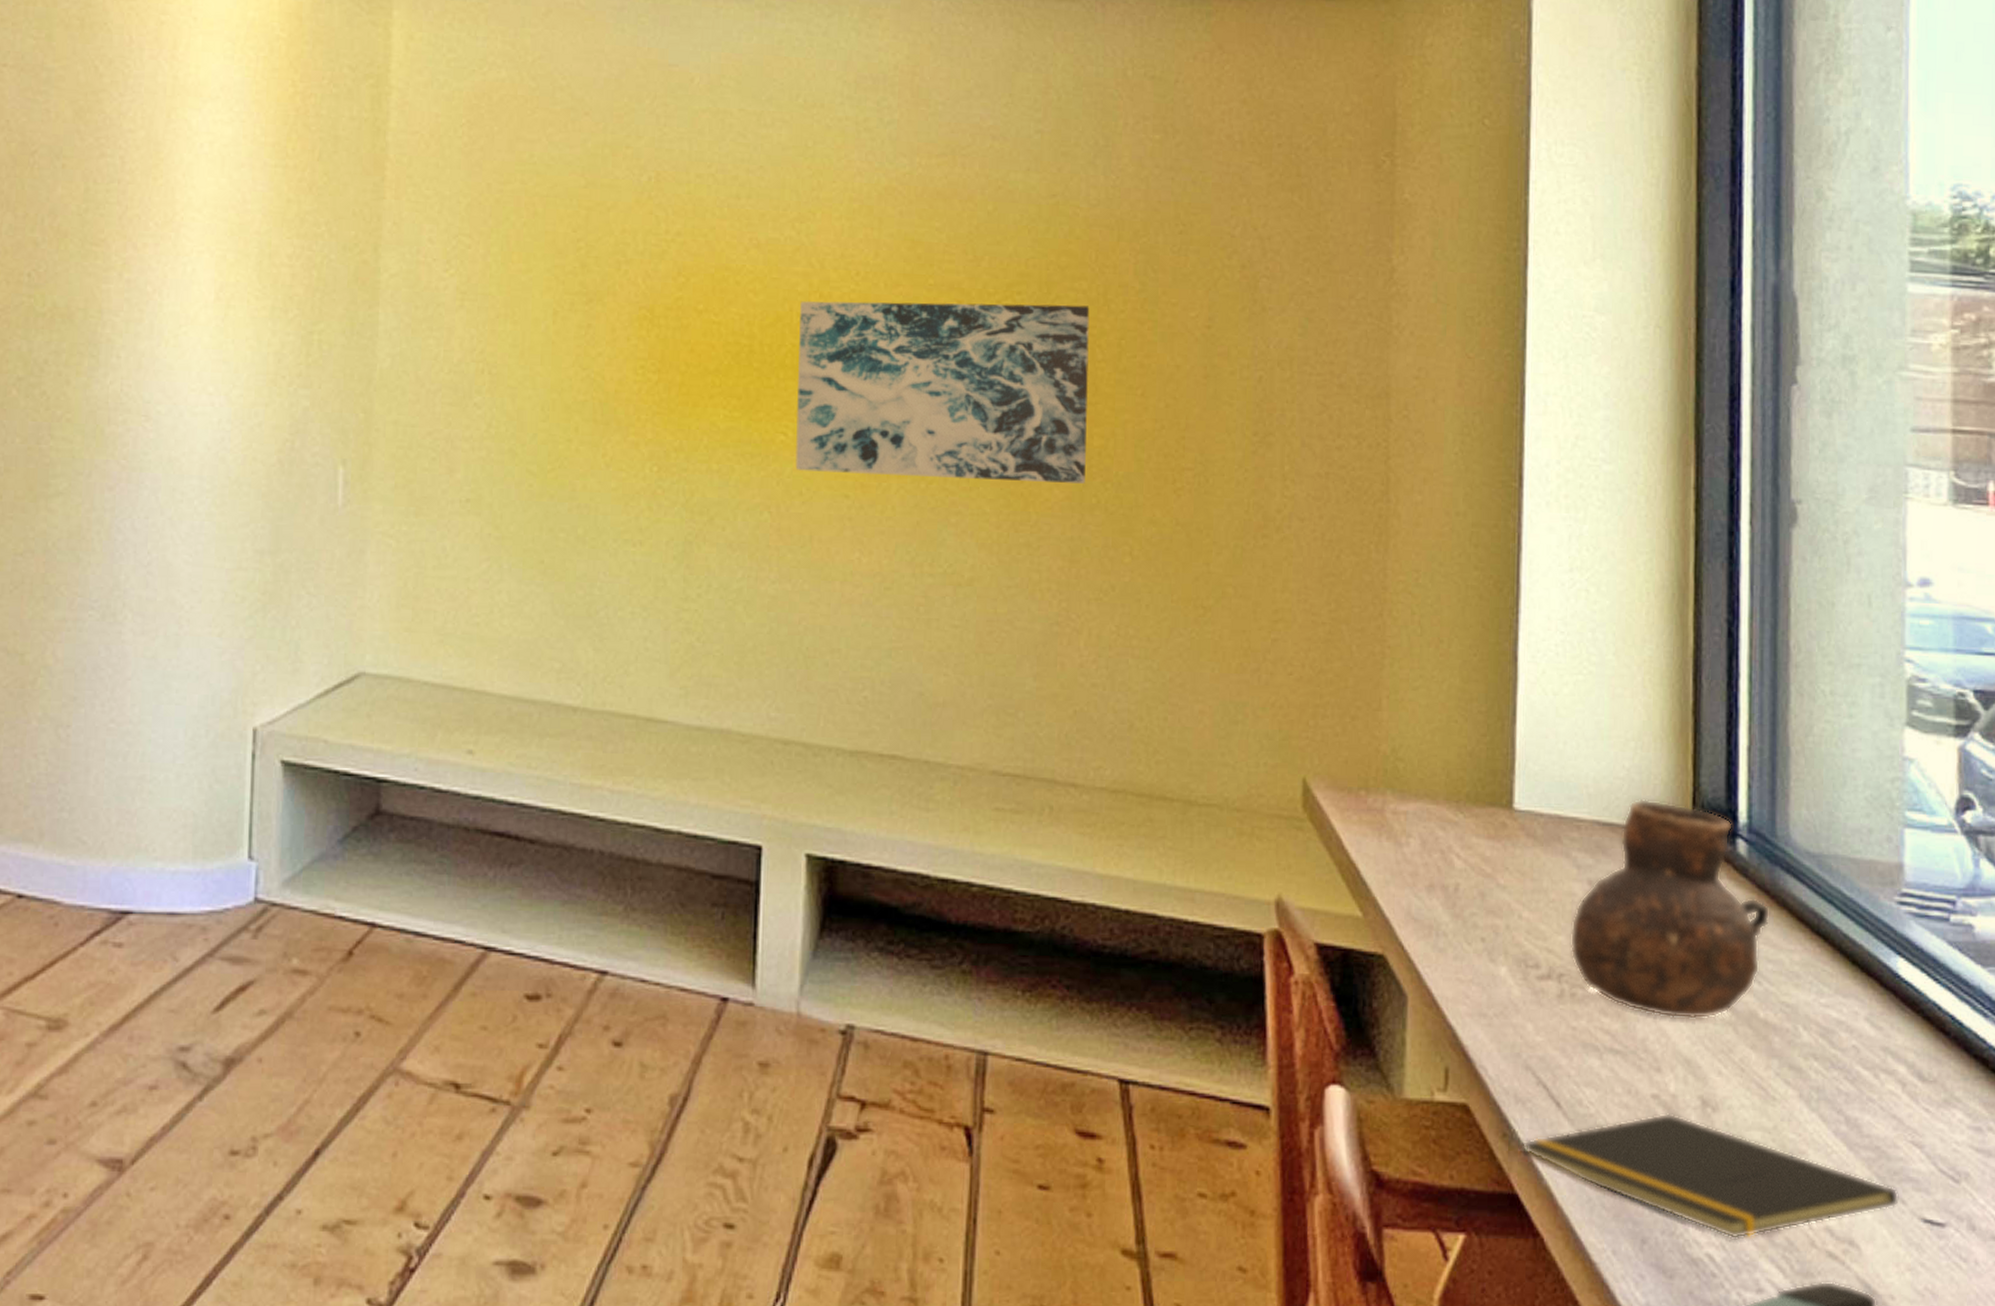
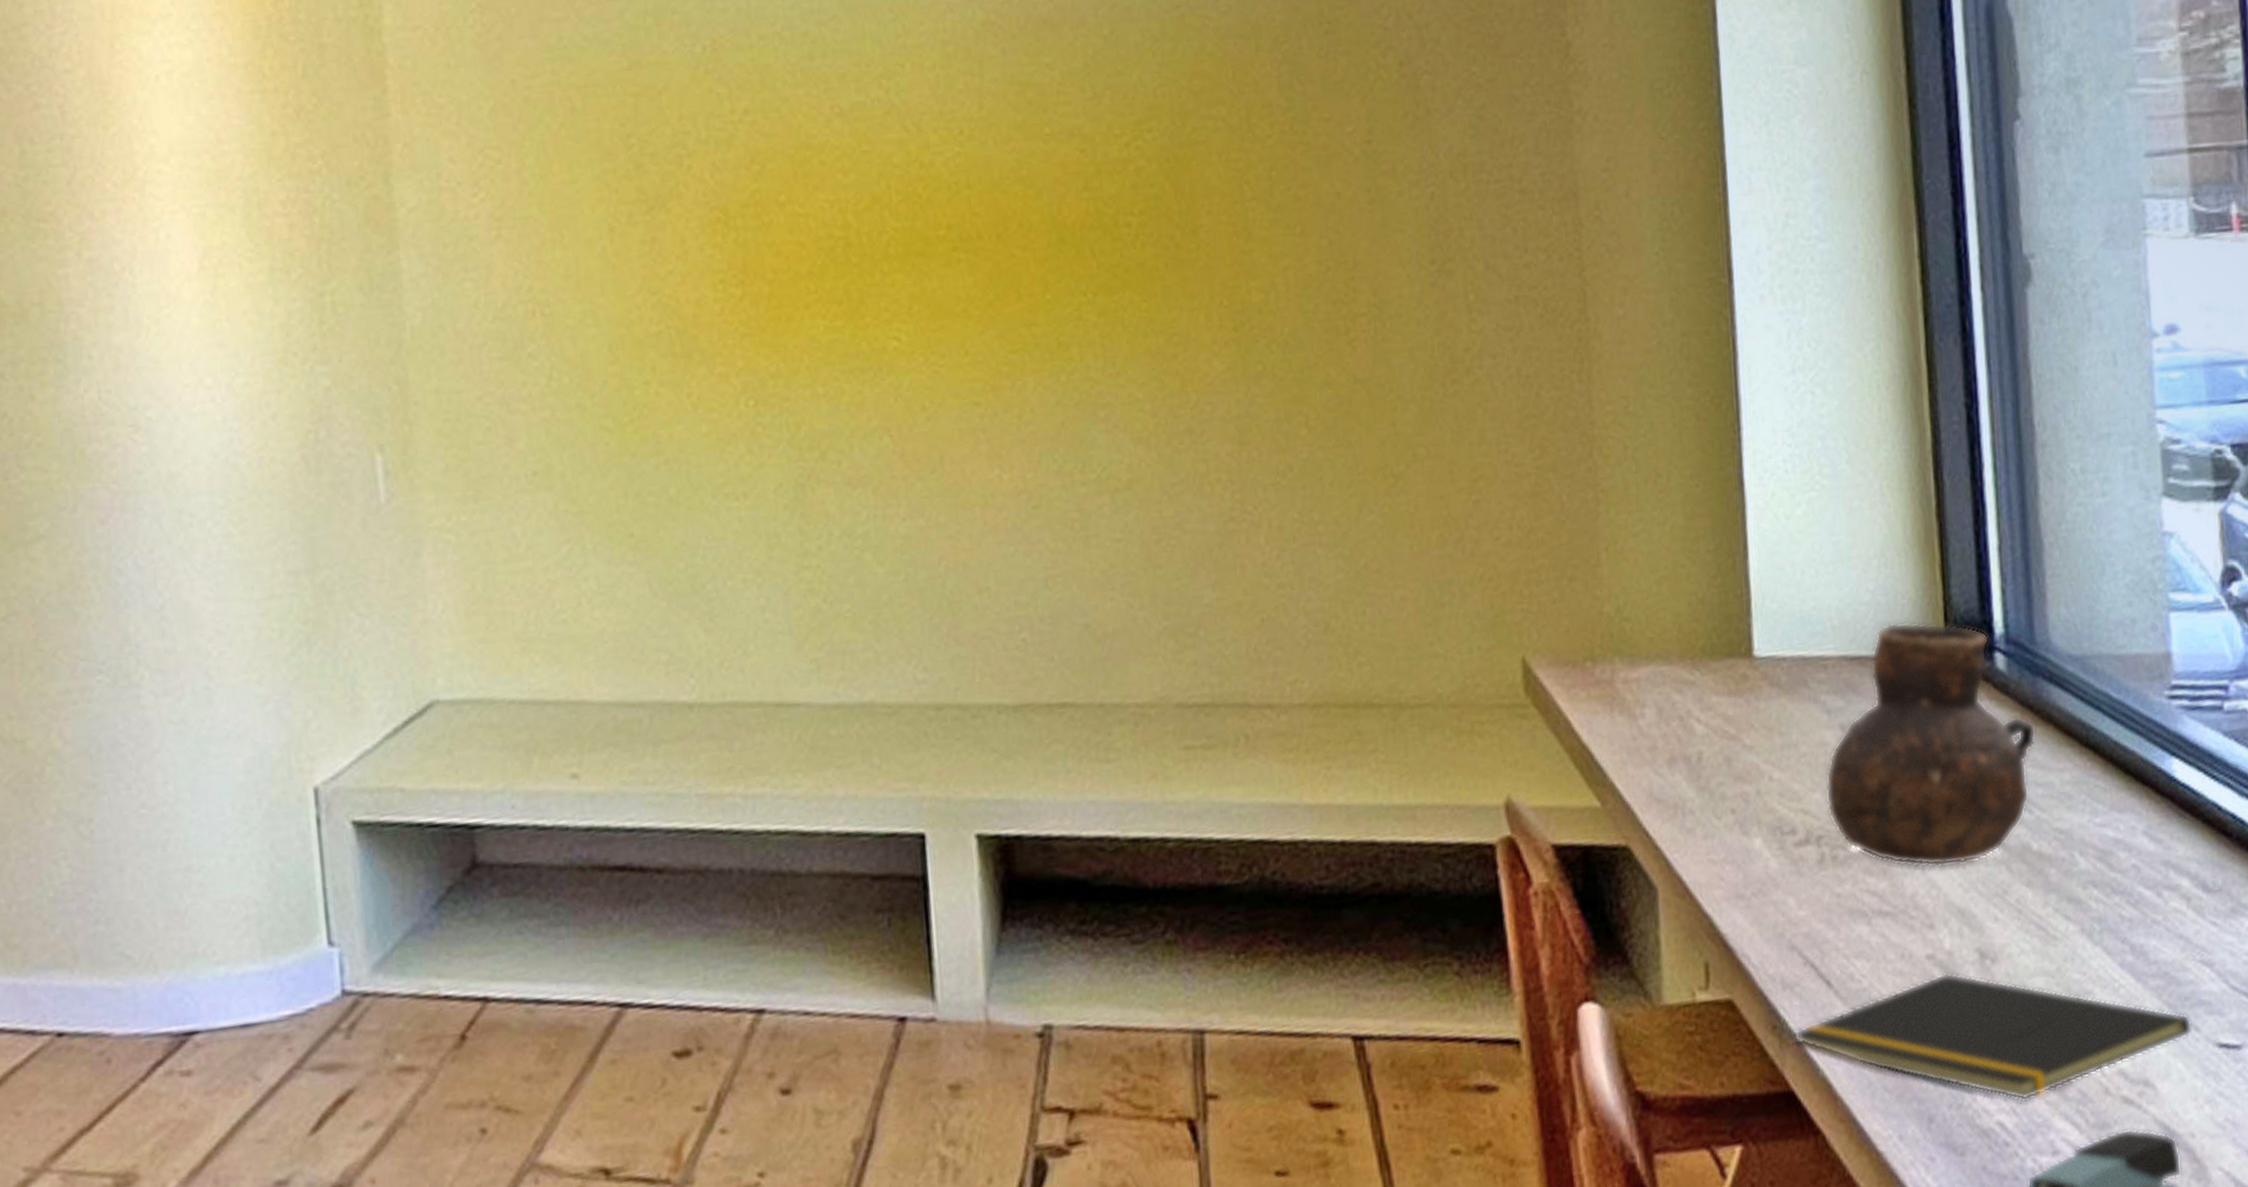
wall art: present [795,301,1090,484] -> none [898,135,1247,381]

